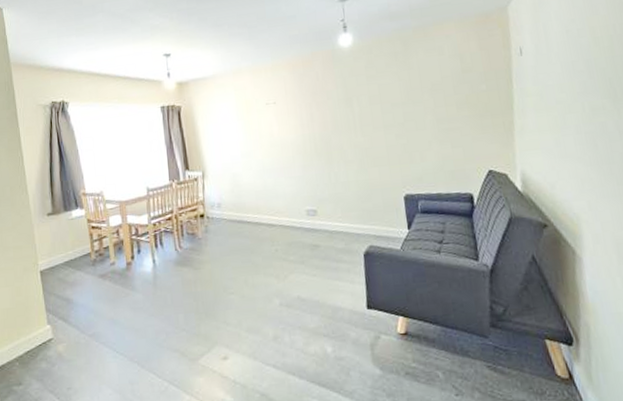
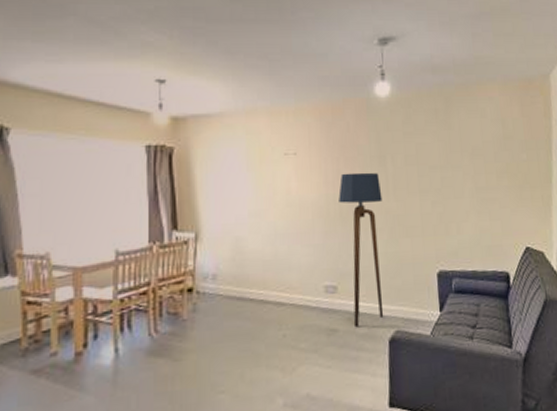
floor lamp: none [313,113,358,244] -> present [338,172,384,328]

